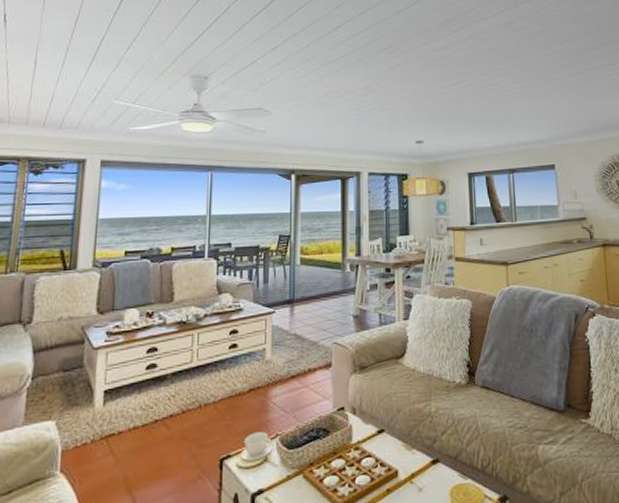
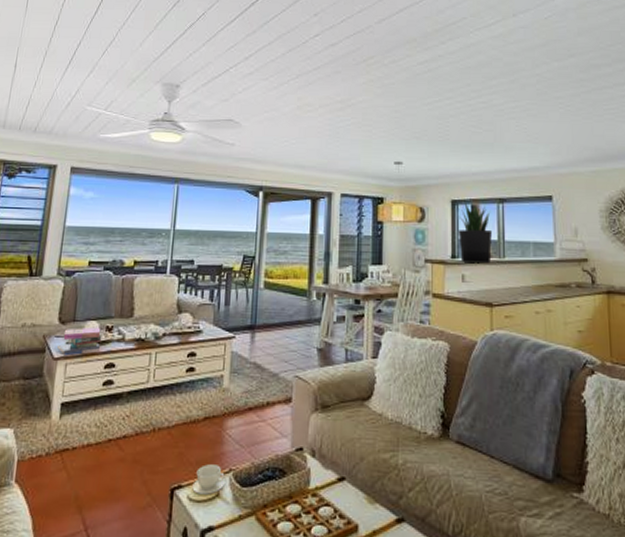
books: none [97,314,143,345] -> present [57,327,102,356]
planter: none [475,173,505,229] -> present [458,201,493,264]

